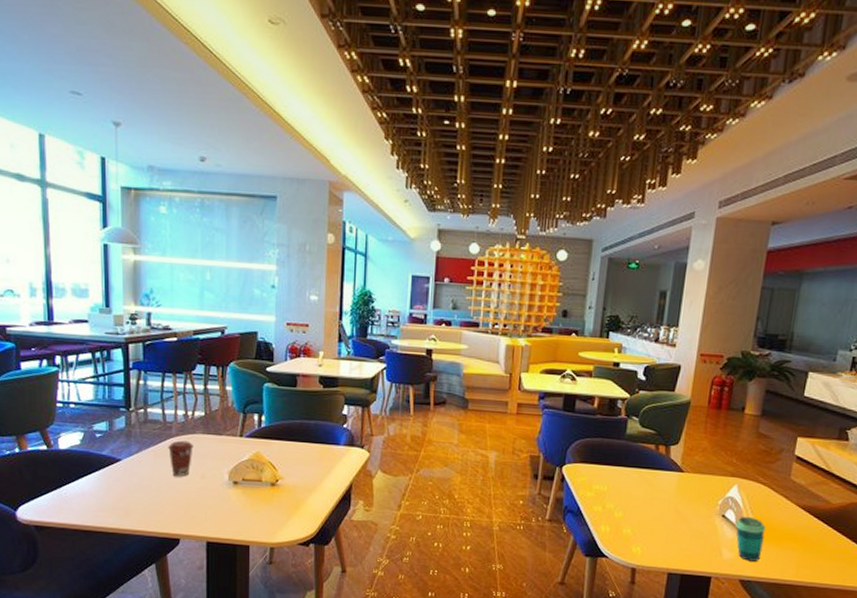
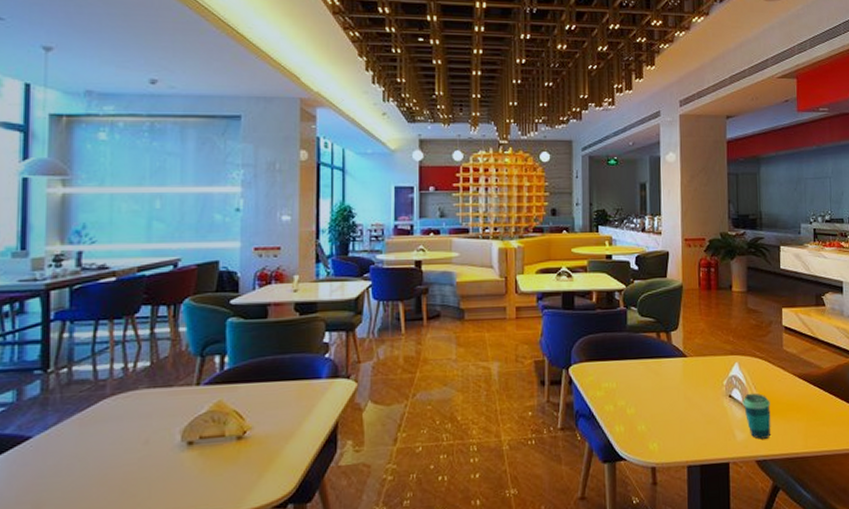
coffee cup: present [168,440,194,477] -> none [99,400,135,448]

